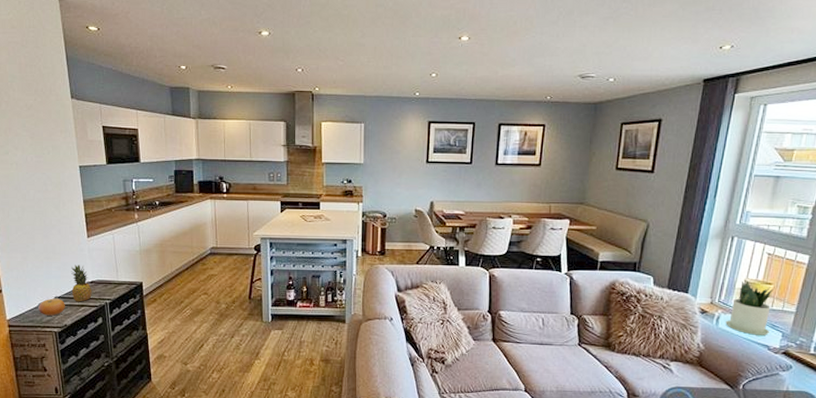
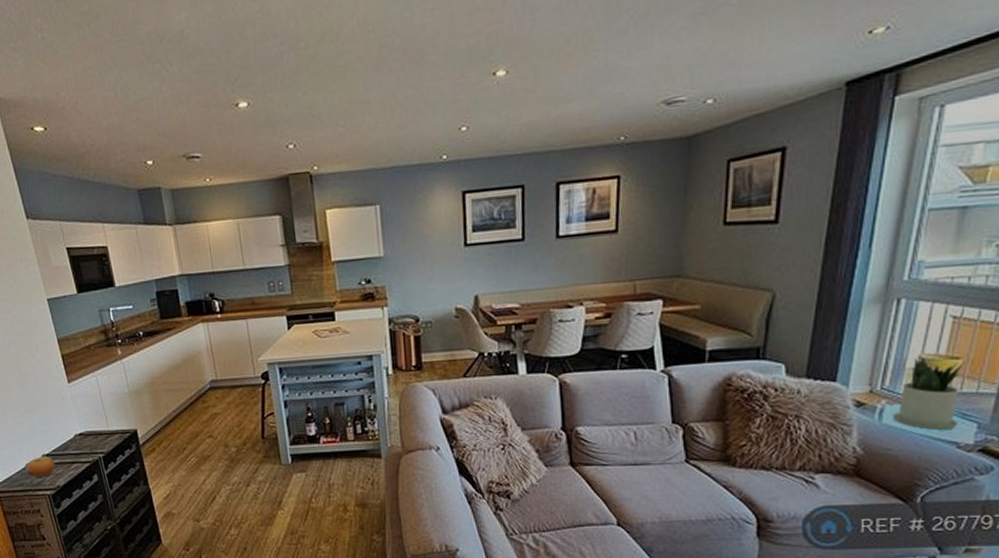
fruit: present [71,264,92,302] -> none [55,415,83,459]

